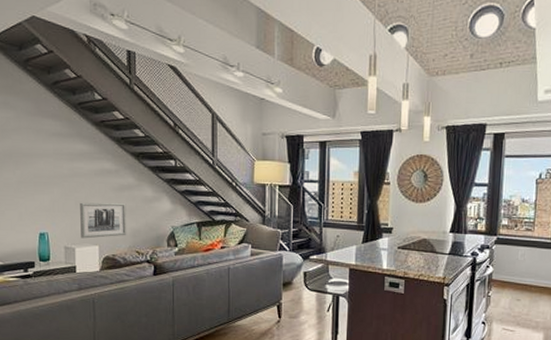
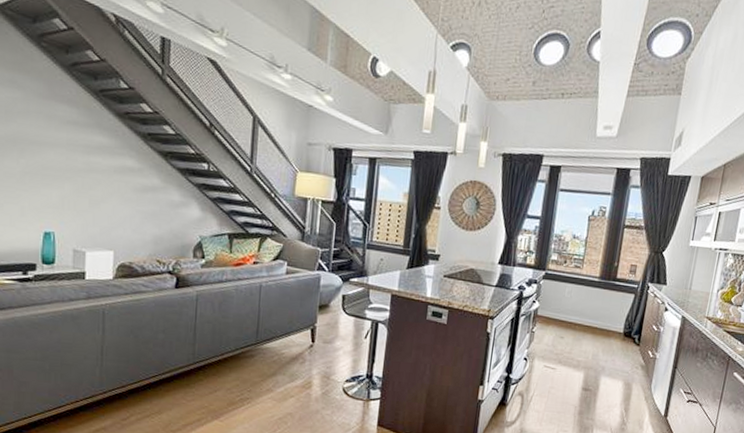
wall art: present [80,202,127,239] -> none [93,201,149,243]

